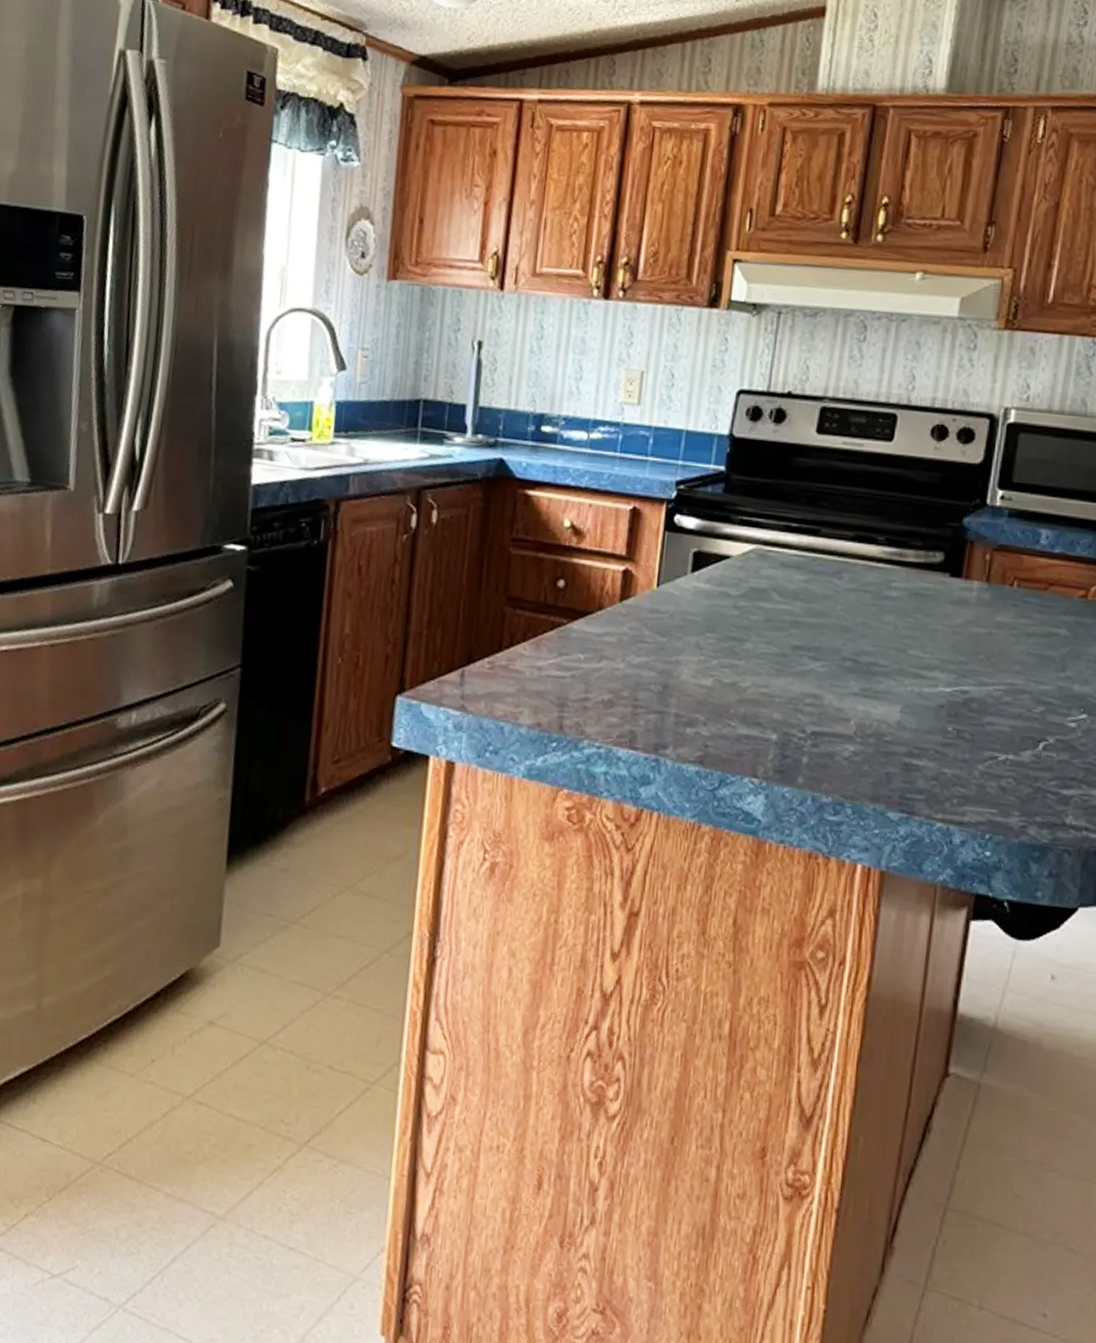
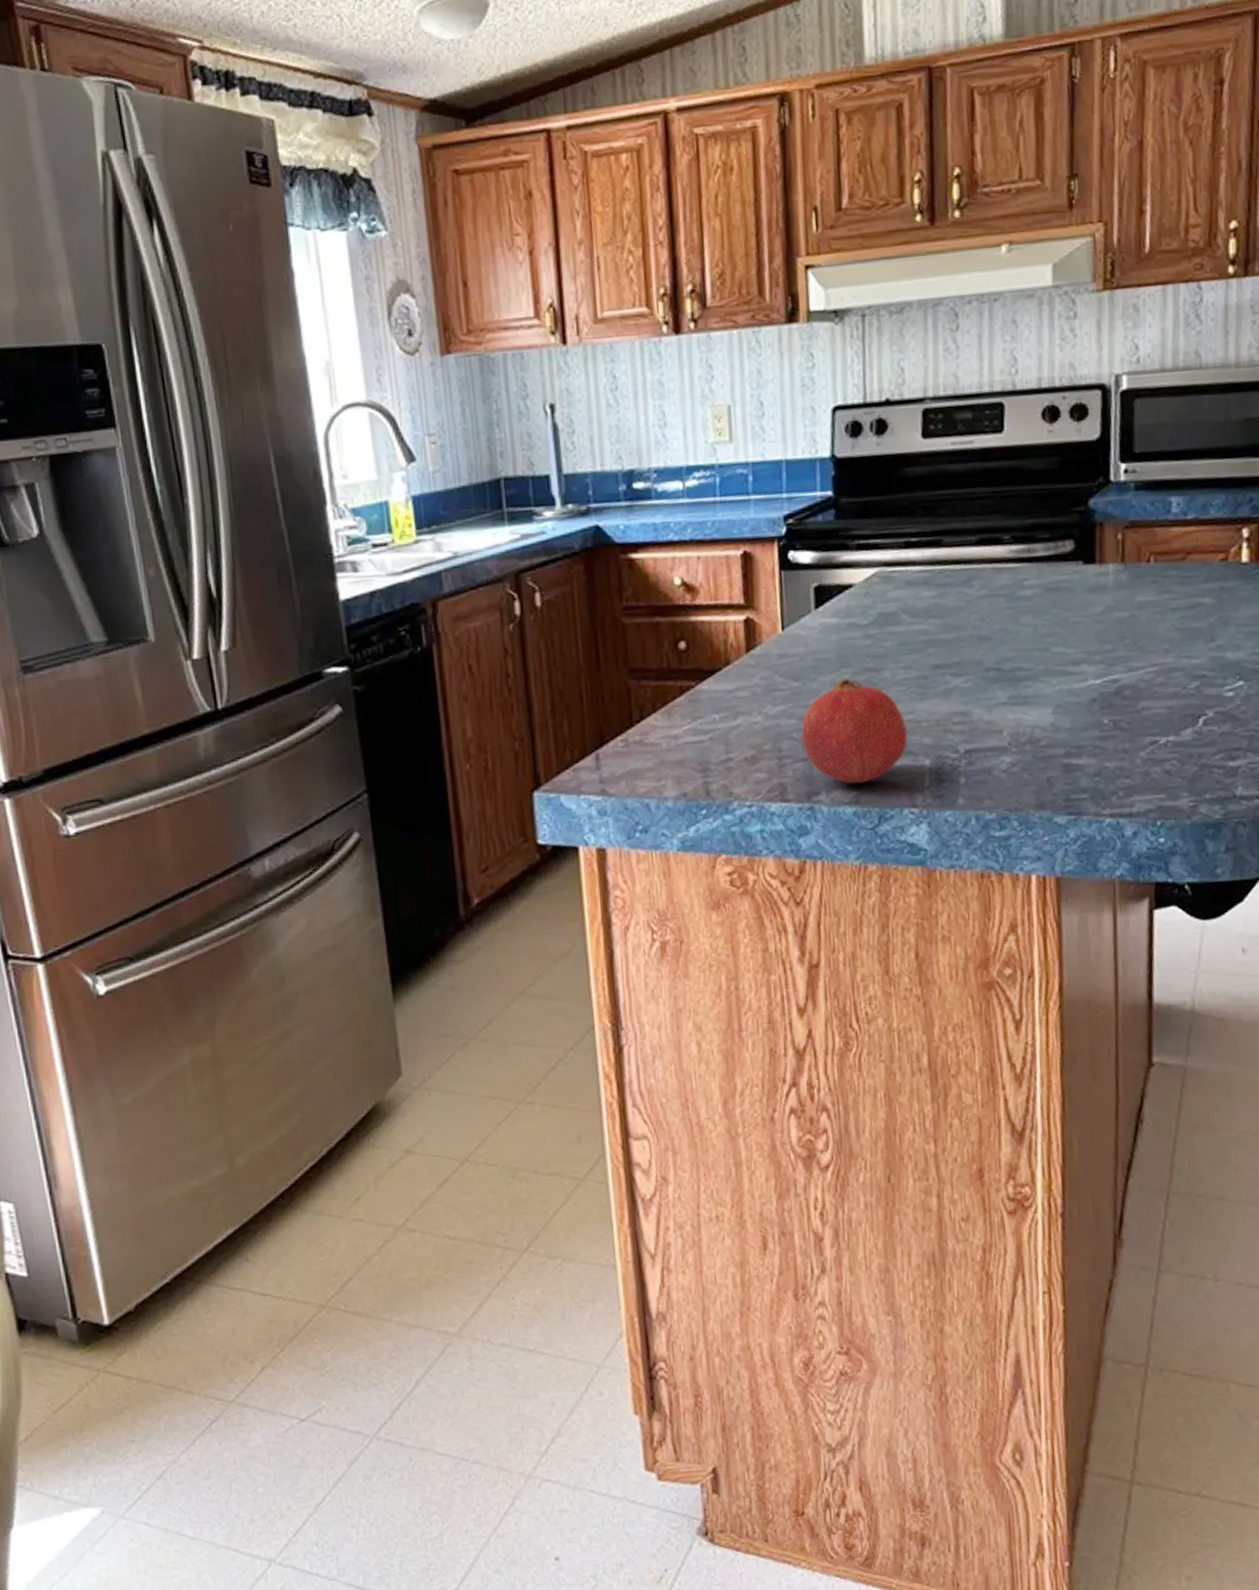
fruit: none [658,643,760,746] -> present [801,678,908,784]

